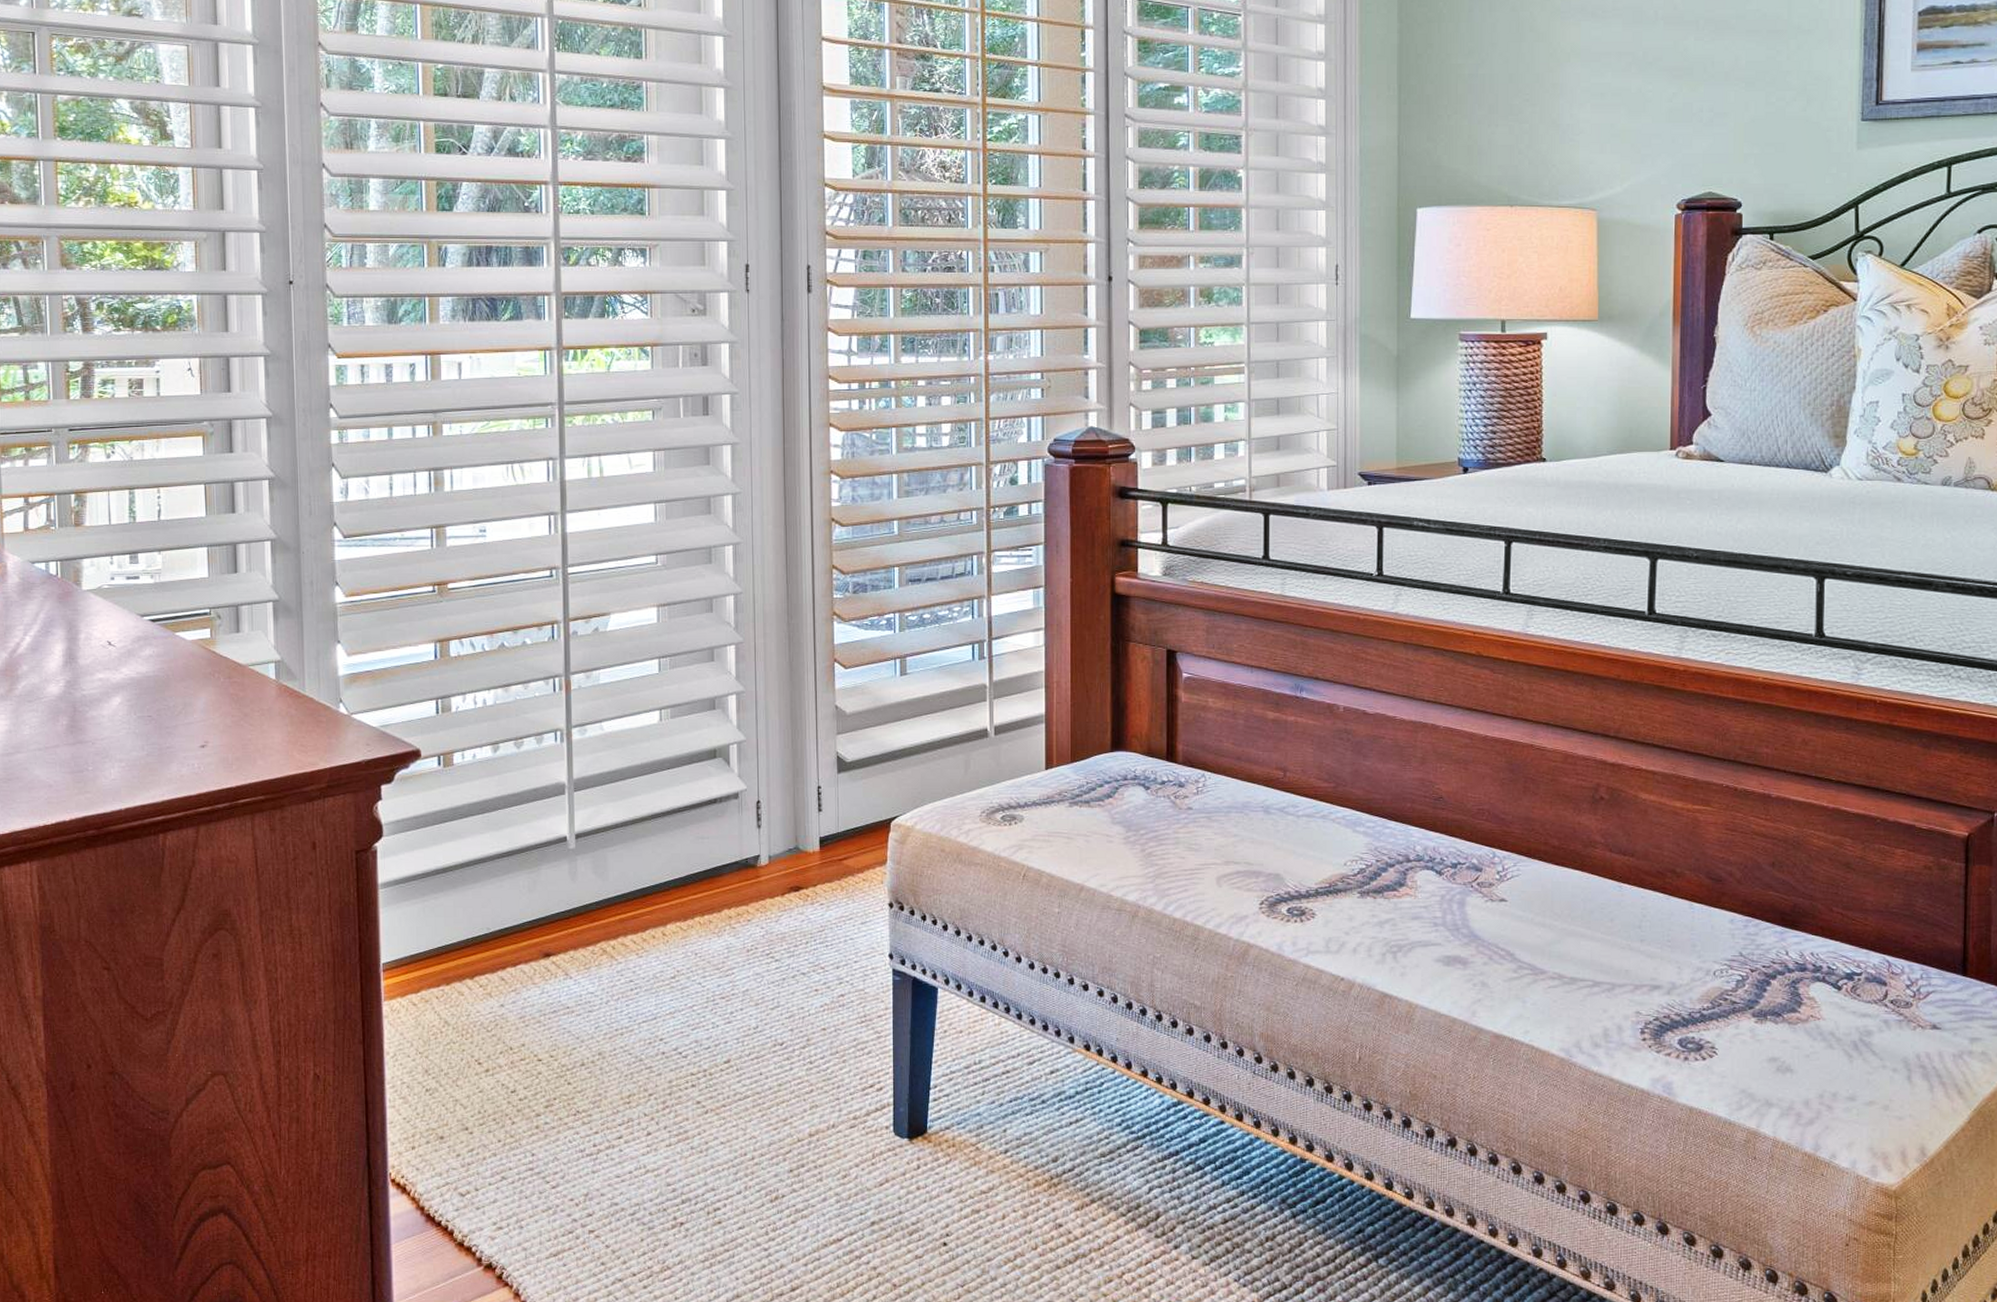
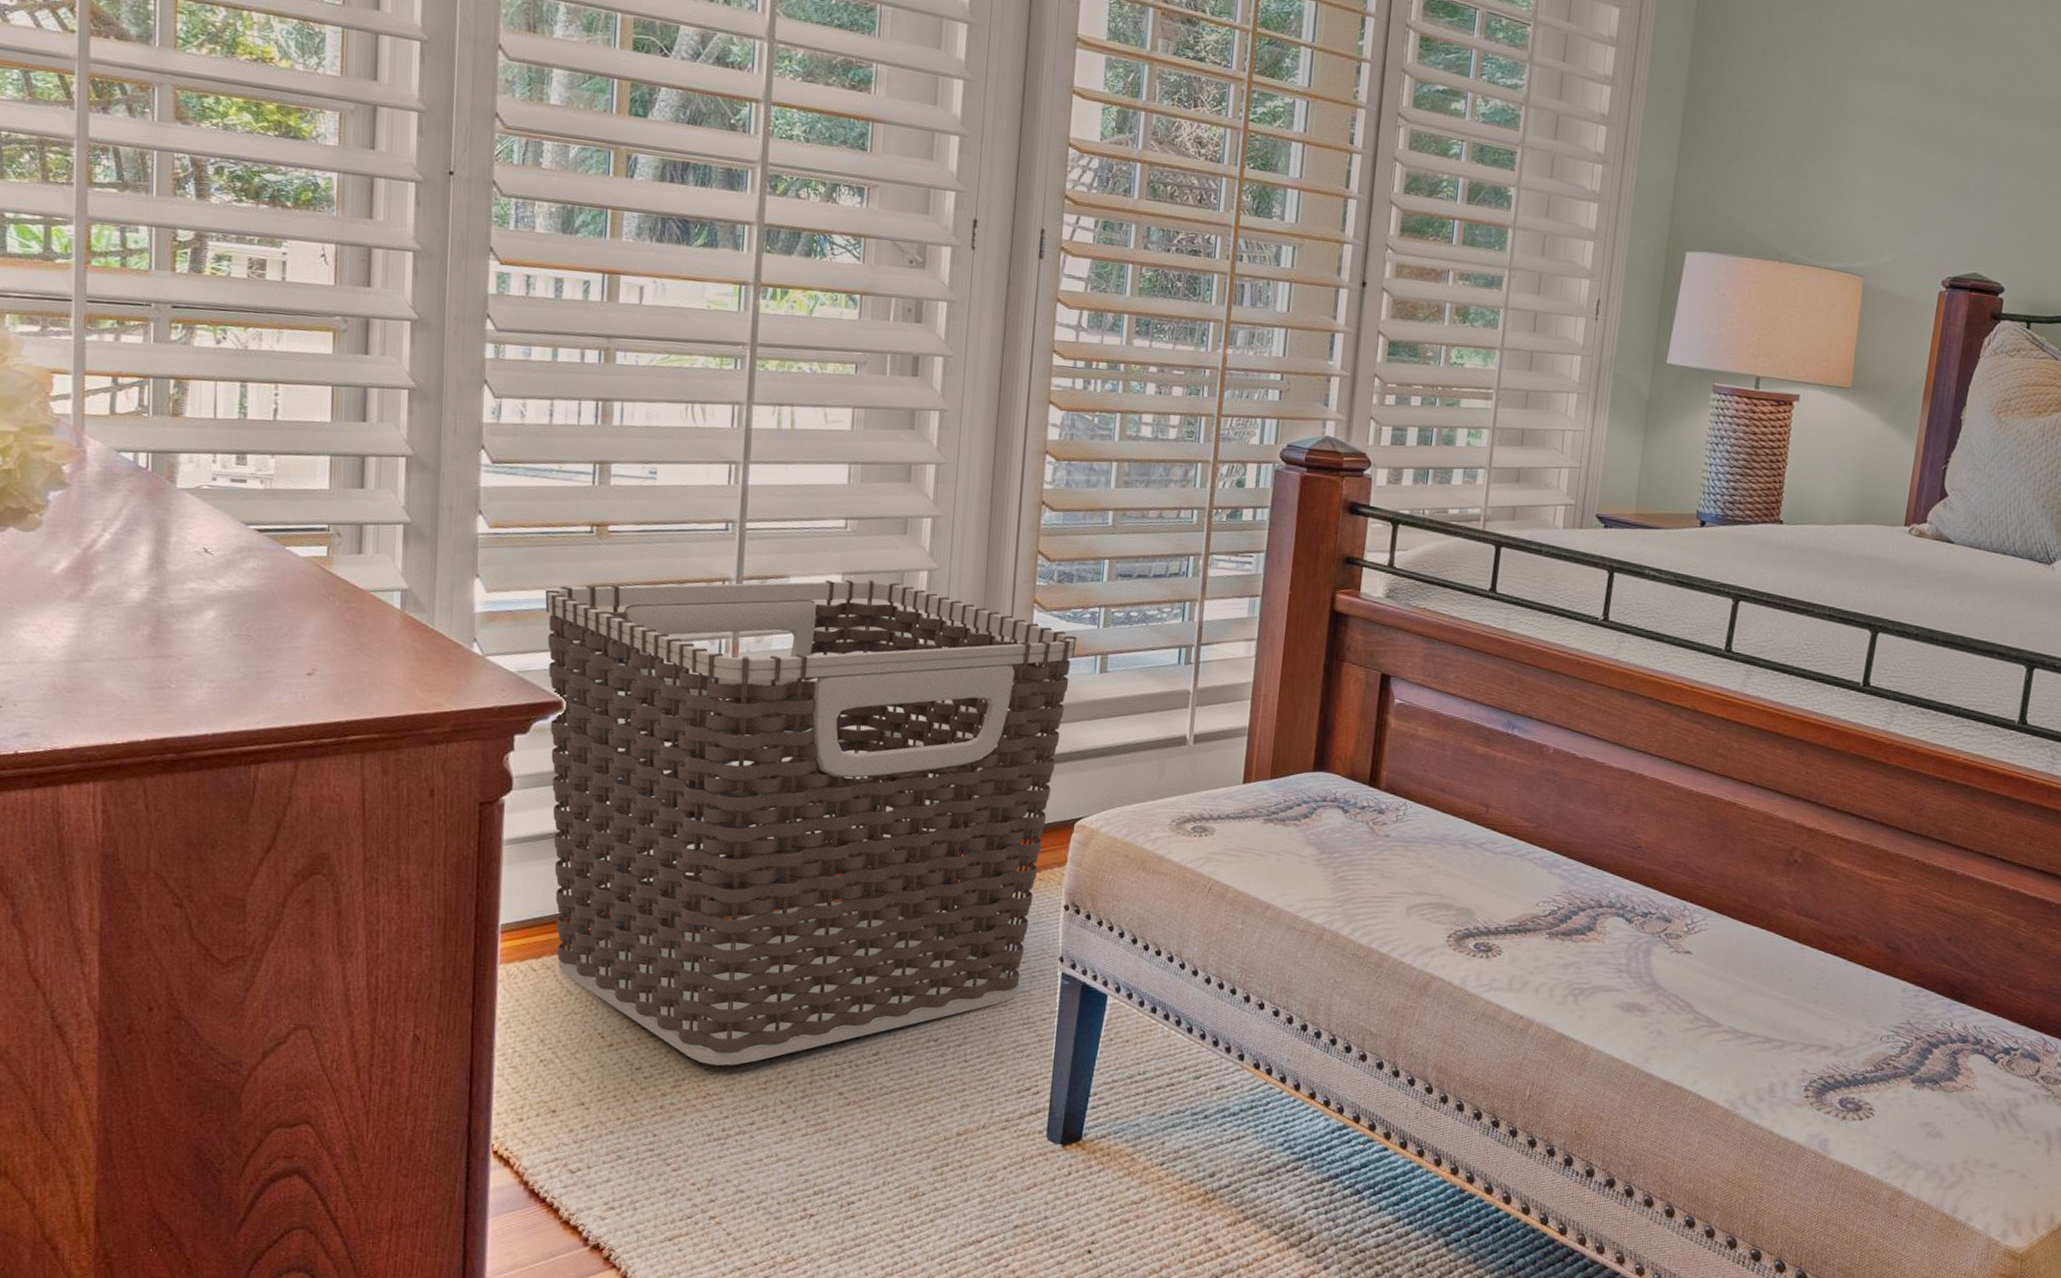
clothes hamper: none [397,609,876,1083] -> present [545,579,1077,1066]

